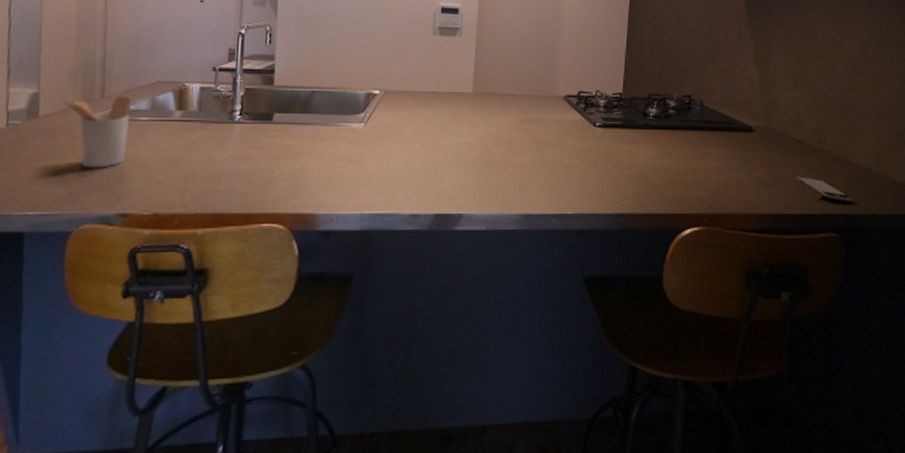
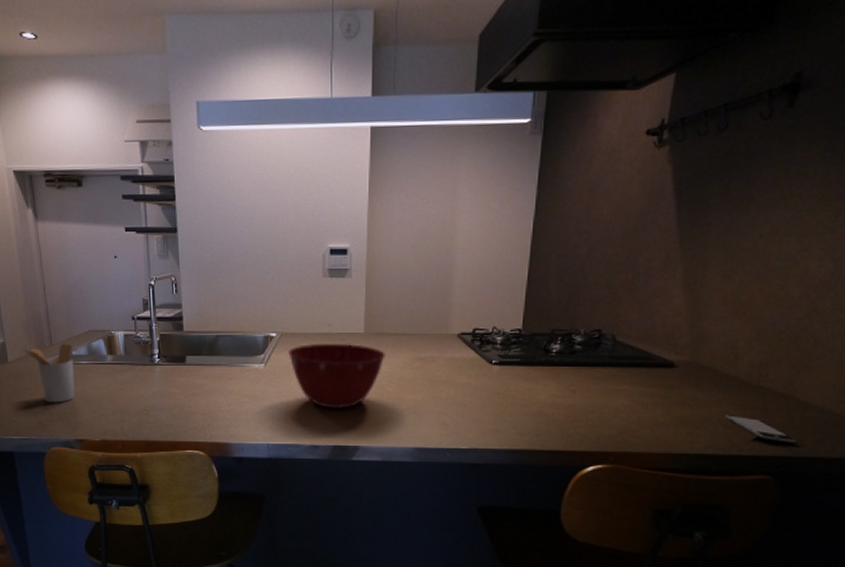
mixing bowl: none [391,102,493,174] -> present [288,343,385,410]

